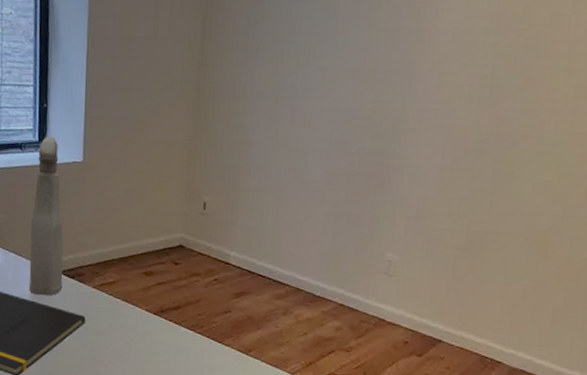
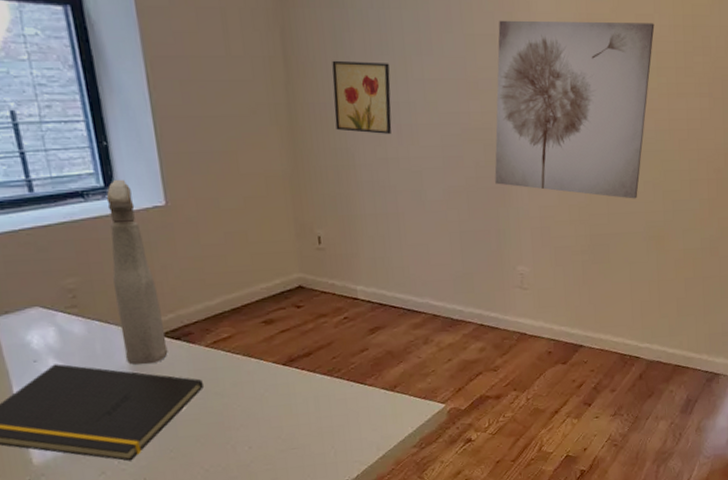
wall art: none [236,45,294,115] -> present [332,60,392,134]
wall art: none [377,15,570,200] -> present [494,20,655,199]

